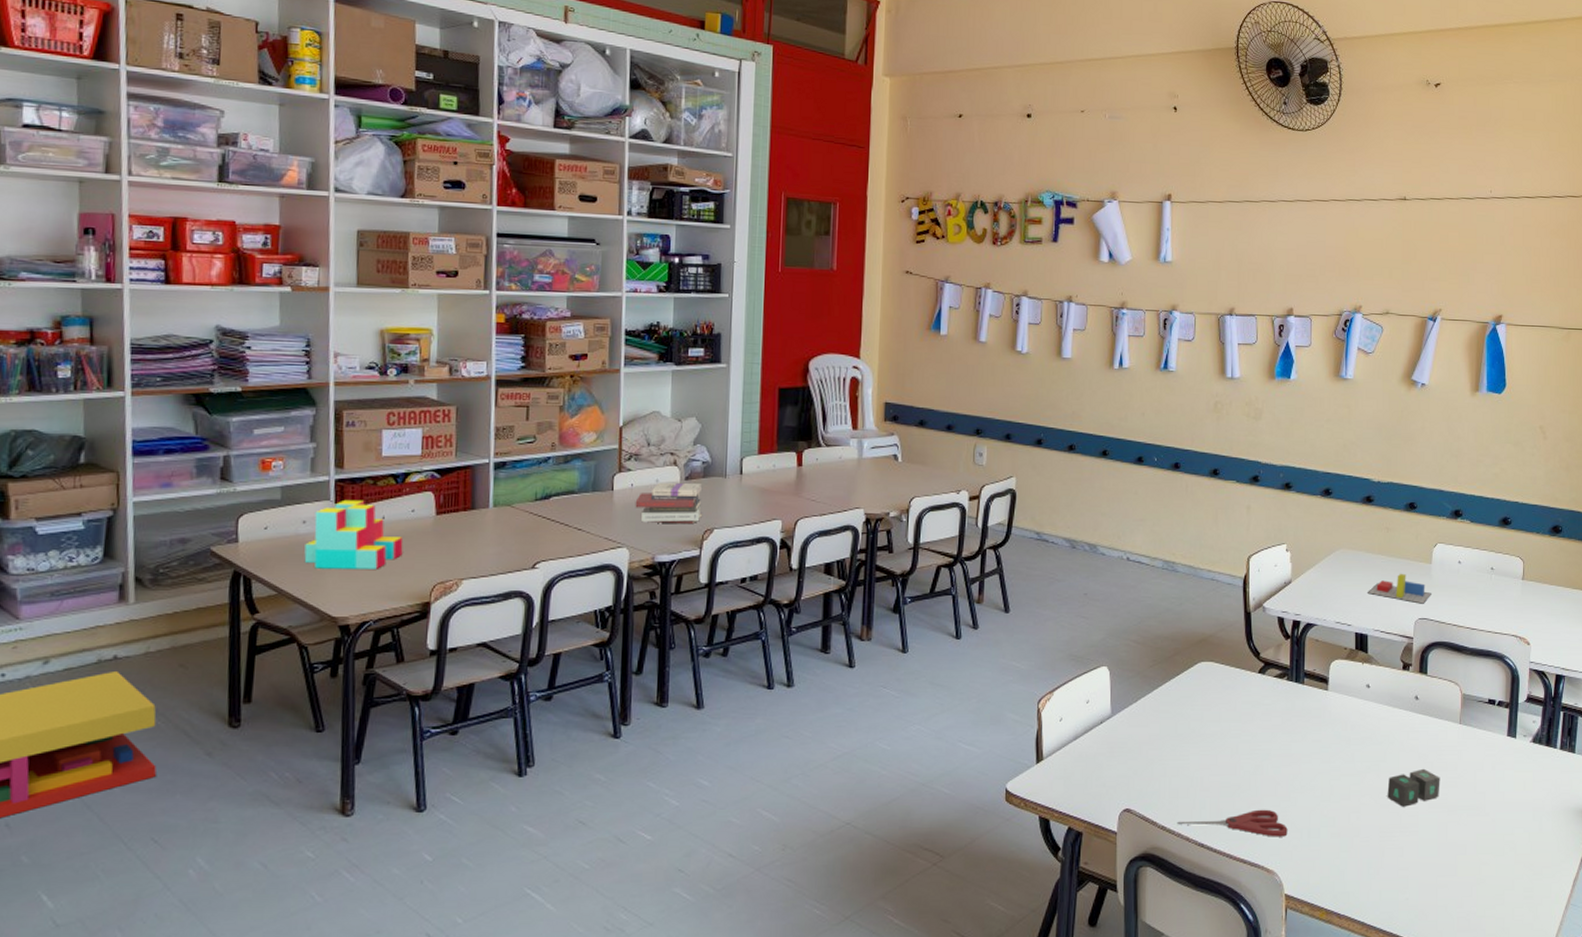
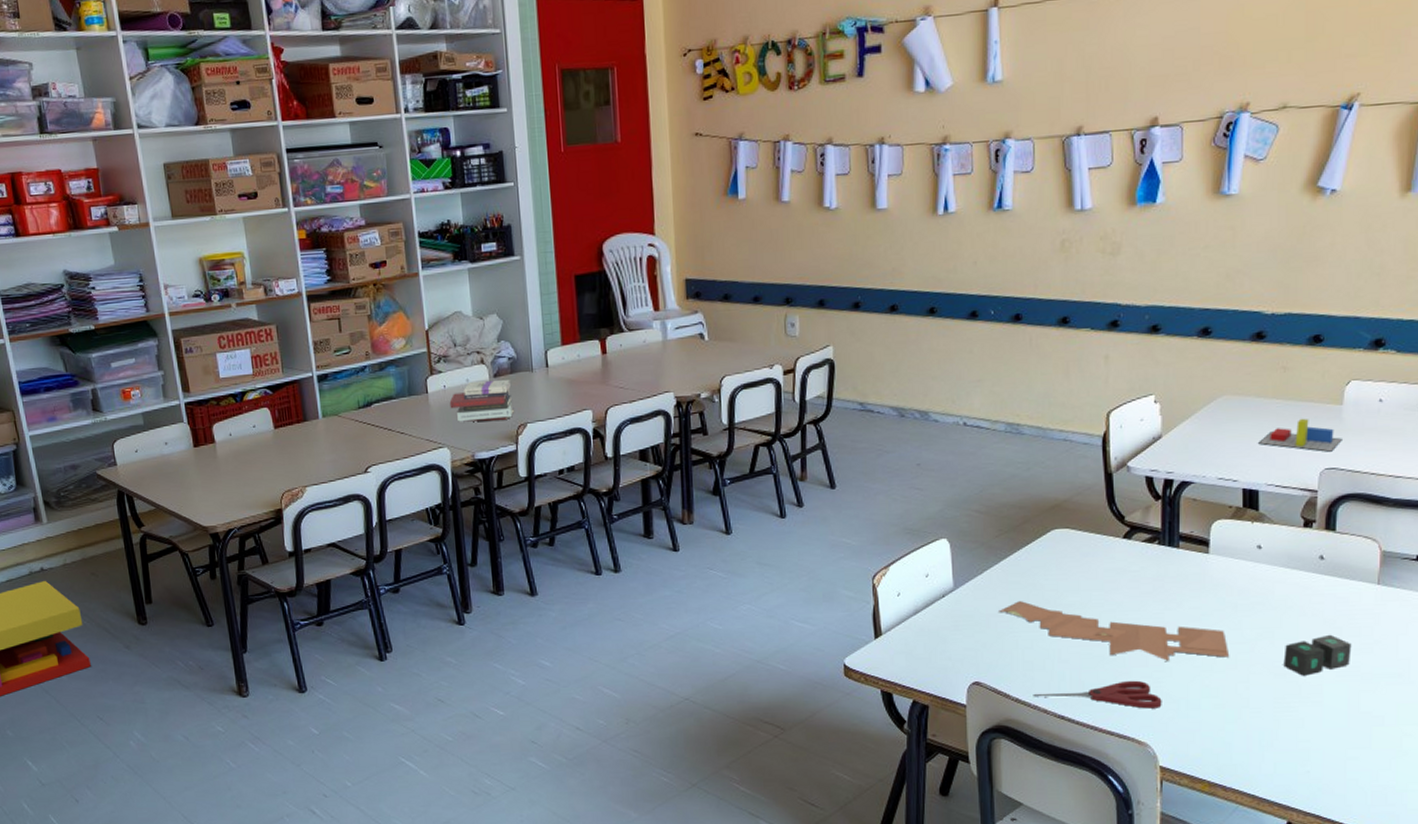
toy blocks: present [304,499,404,569] -> none [170,419,252,485]
papers: none [1150,730,1344,791] -> present [999,601,1230,661]

